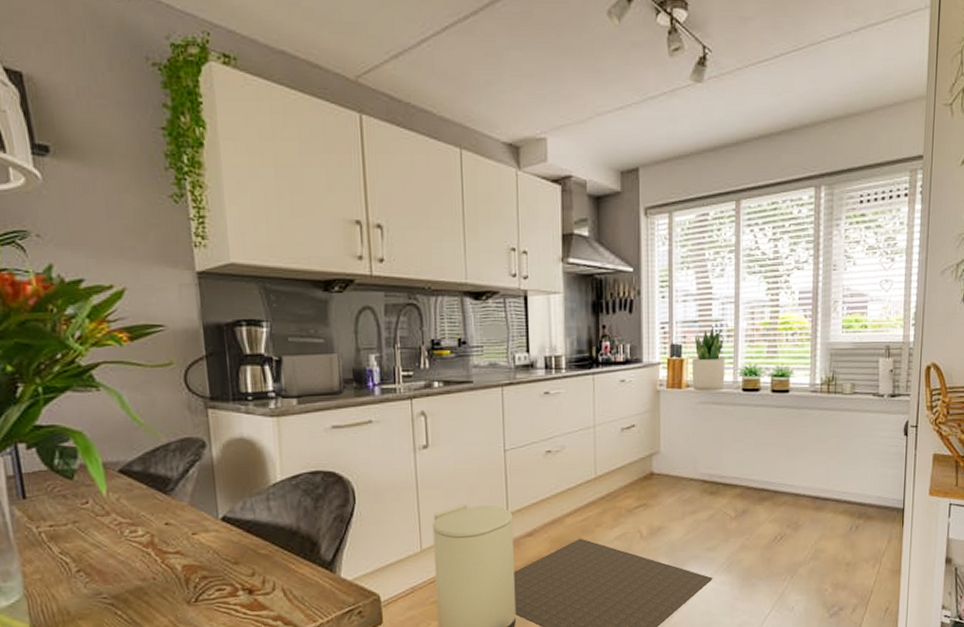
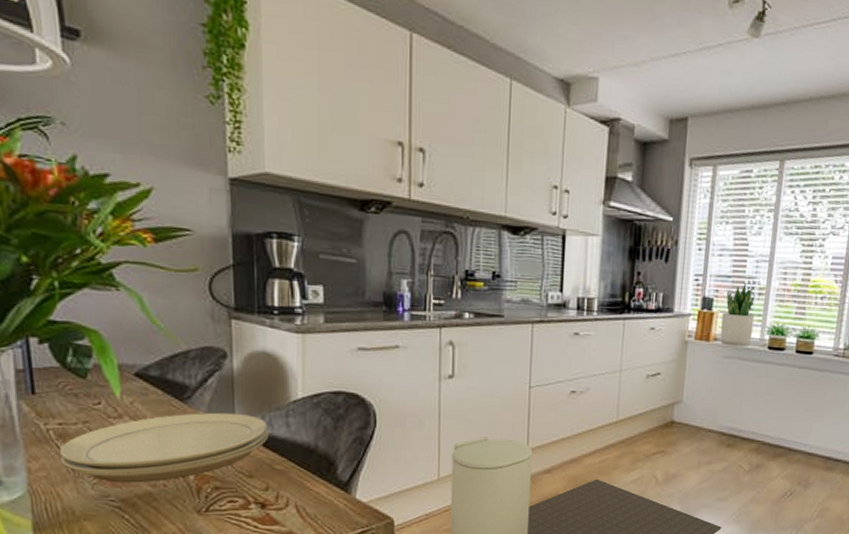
plate: none [51,501,251,580] -> present [59,412,269,483]
toaster: present [272,352,346,399] -> none [302,270,375,318]

